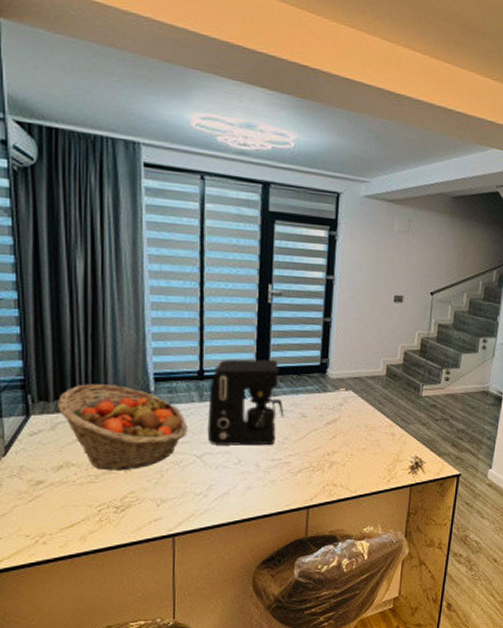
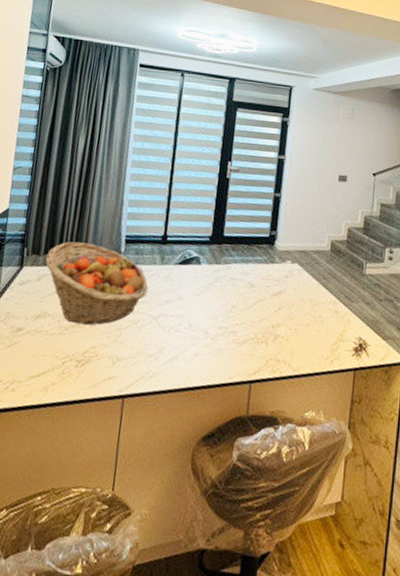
coffee maker: present [207,359,284,446] -> none [164,227,234,312]

